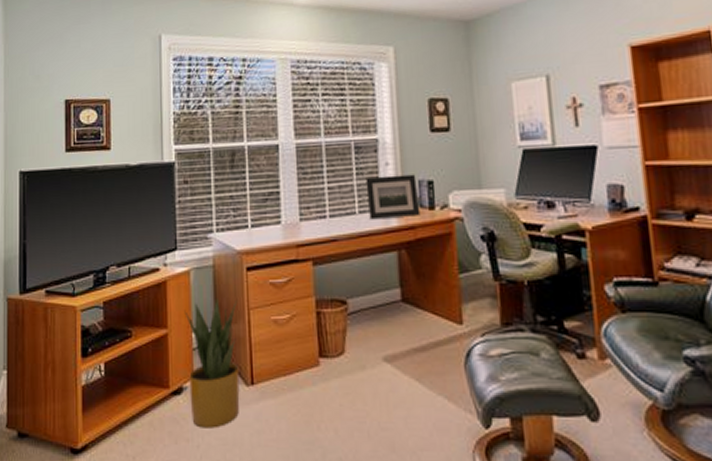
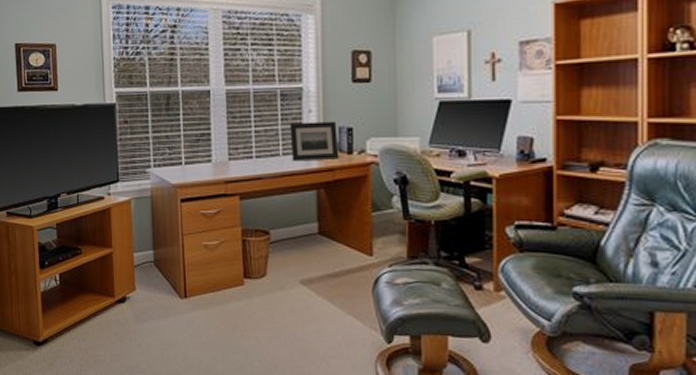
planter: present [184,298,240,428] -> none [126,224,175,331]

